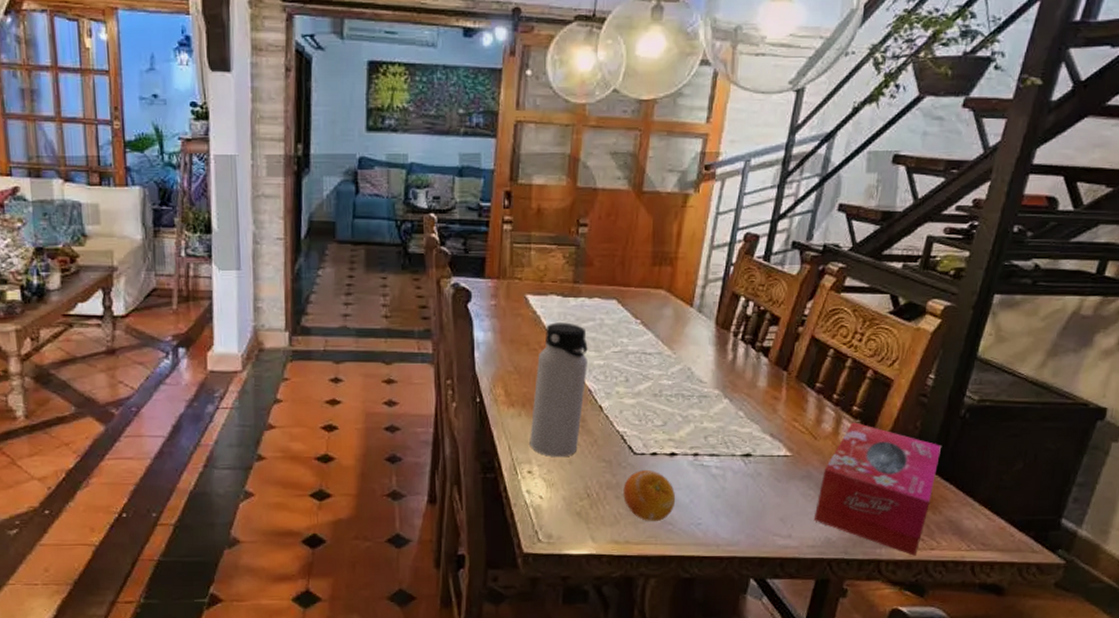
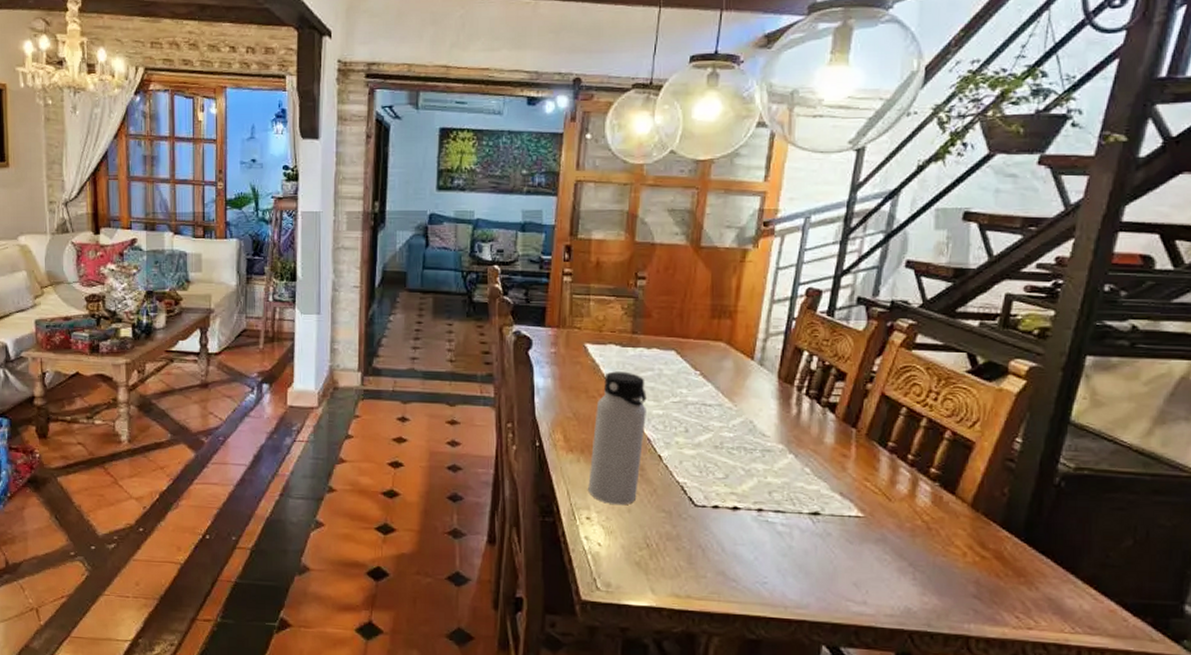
fruit: present [623,469,676,521] -> none [684,522,740,577]
tissue box: present [813,422,942,556] -> none [891,485,1035,635]

